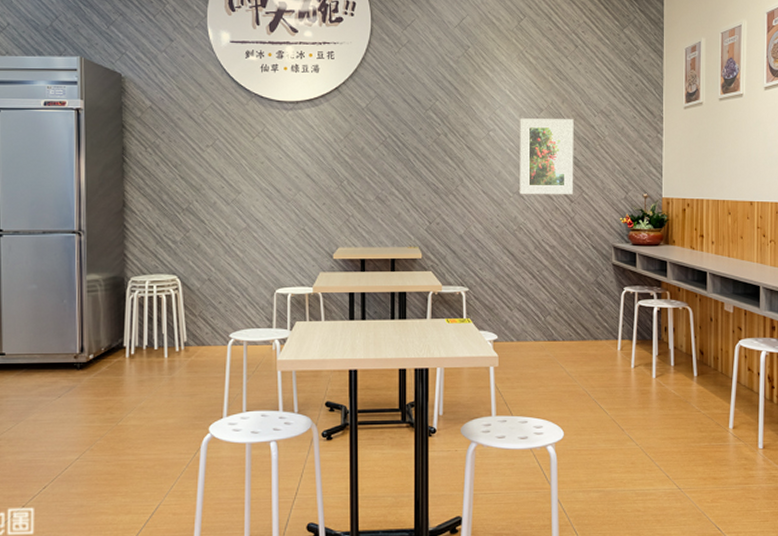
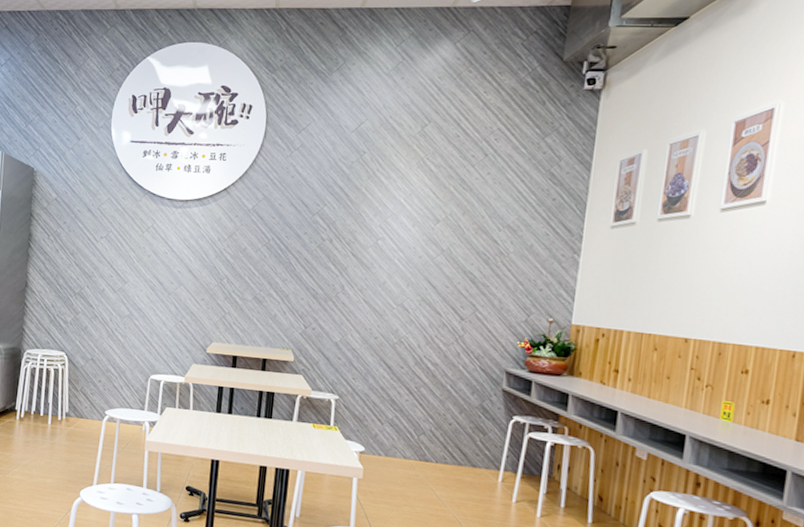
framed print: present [520,118,574,195] -> none [404,228,474,312]

